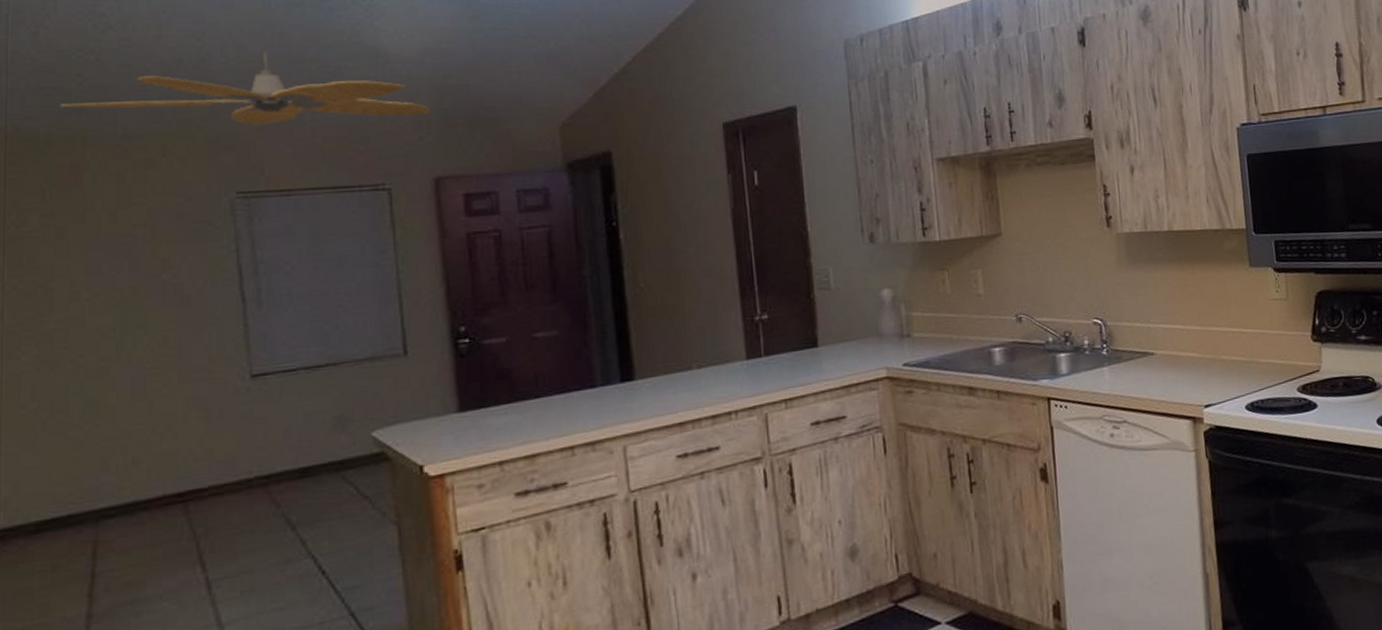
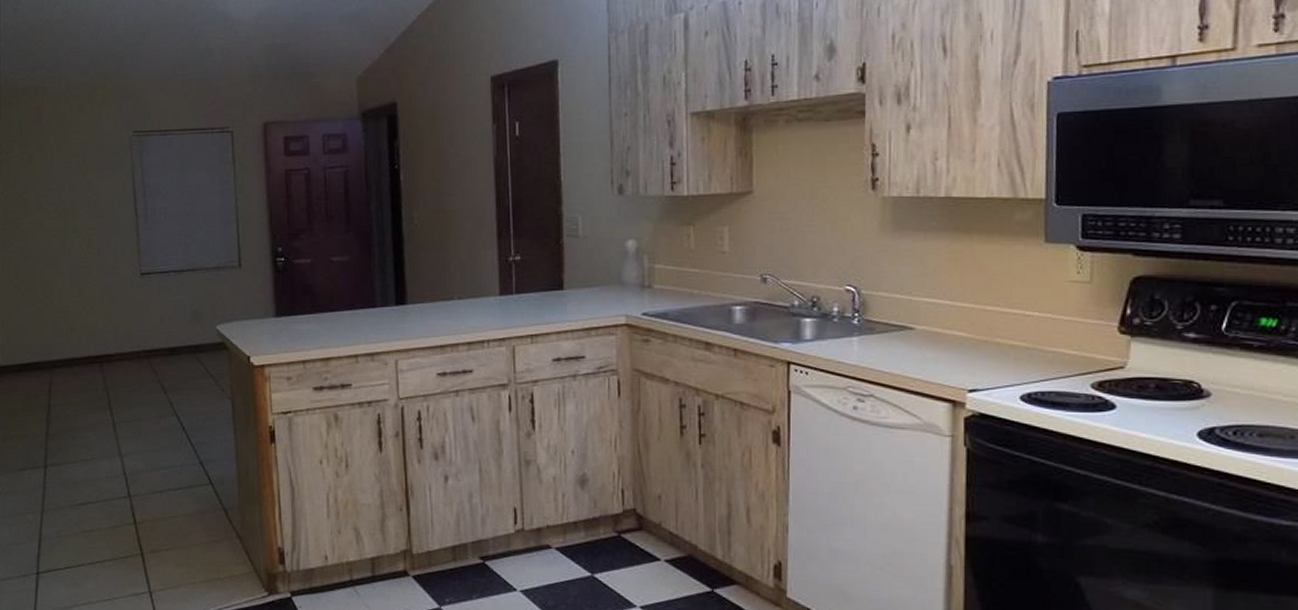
ceiling fan: present [60,51,431,126] -> none [30,19,262,79]

